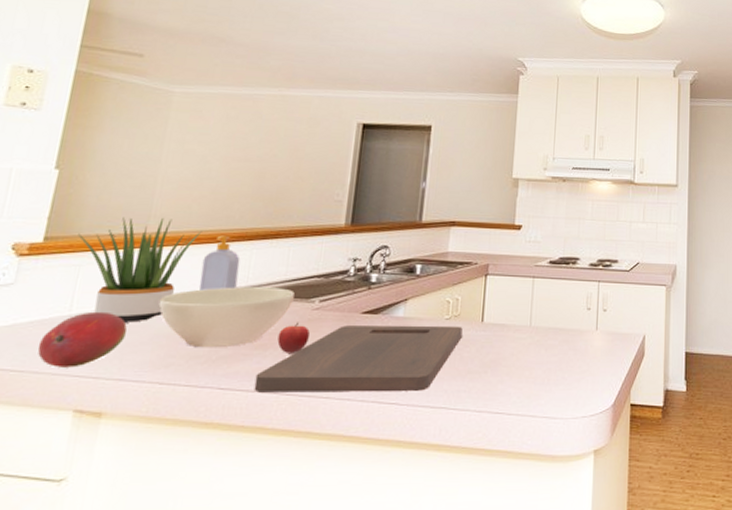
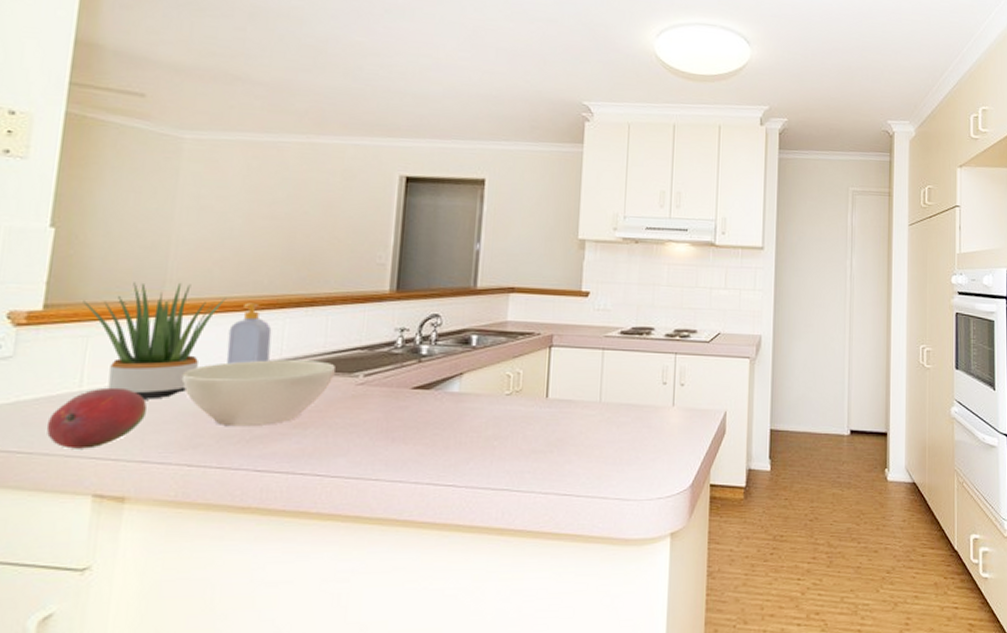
cutting board: present [254,325,463,391] -> none [294,401,525,473]
fruit: present [277,322,310,353] -> none [318,398,354,432]

